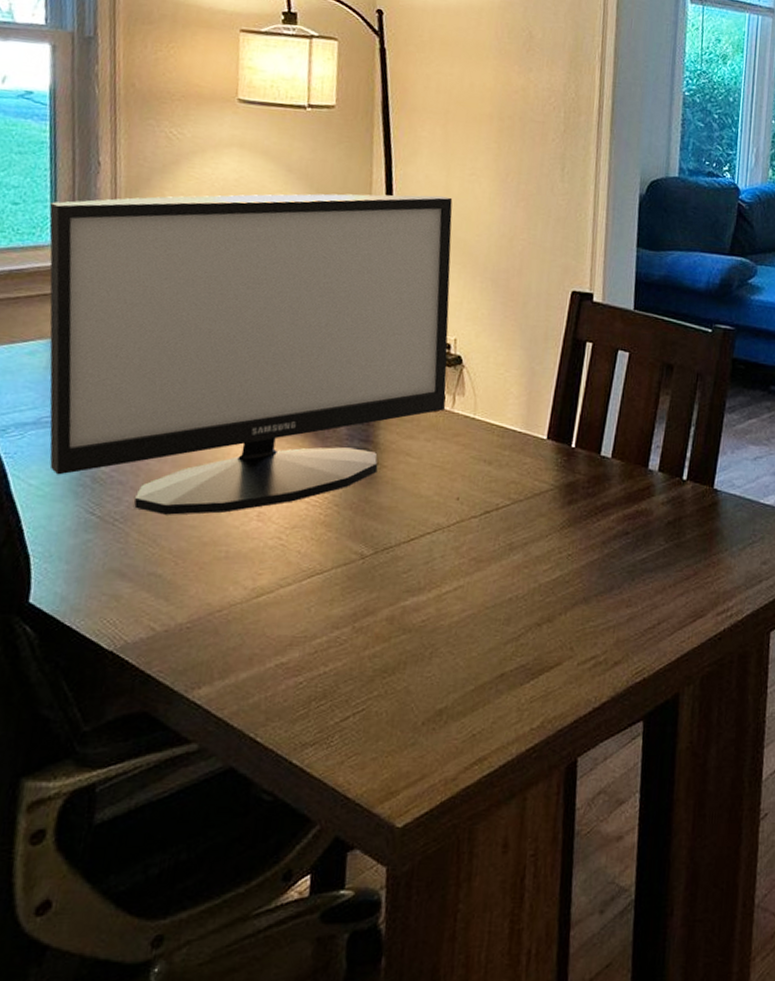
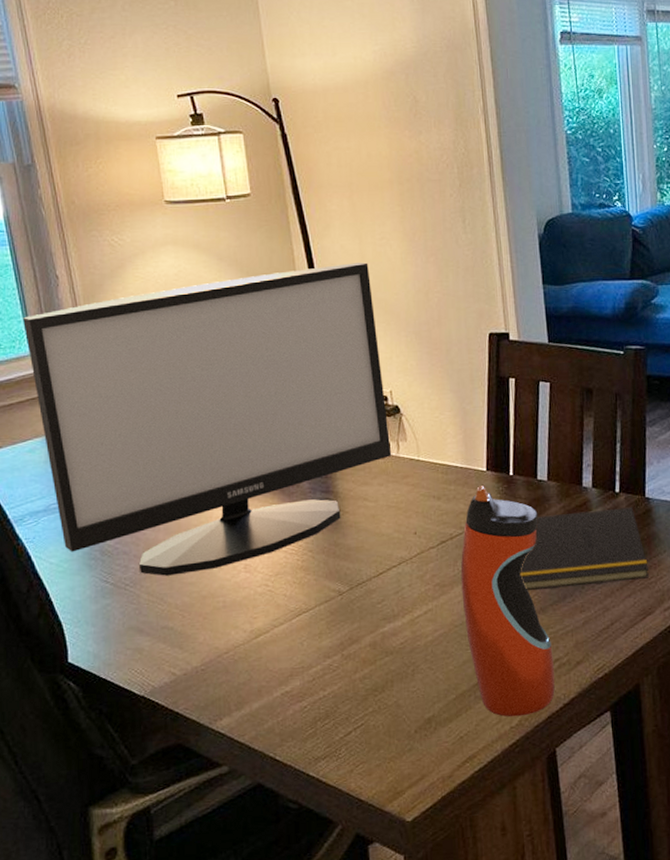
water bottle: none [497,454,596,718] -> present [460,484,555,717]
notepad: none [566,496,707,578] -> present [520,507,649,590]

